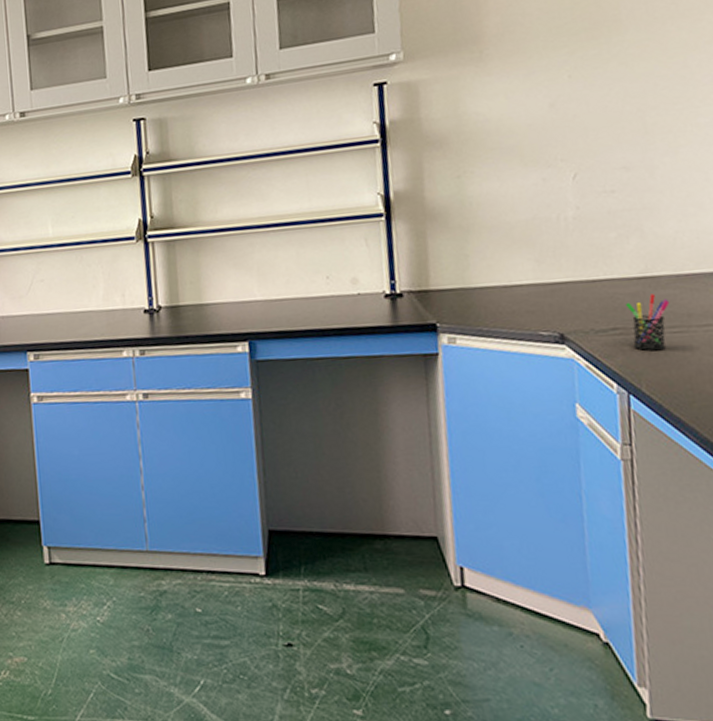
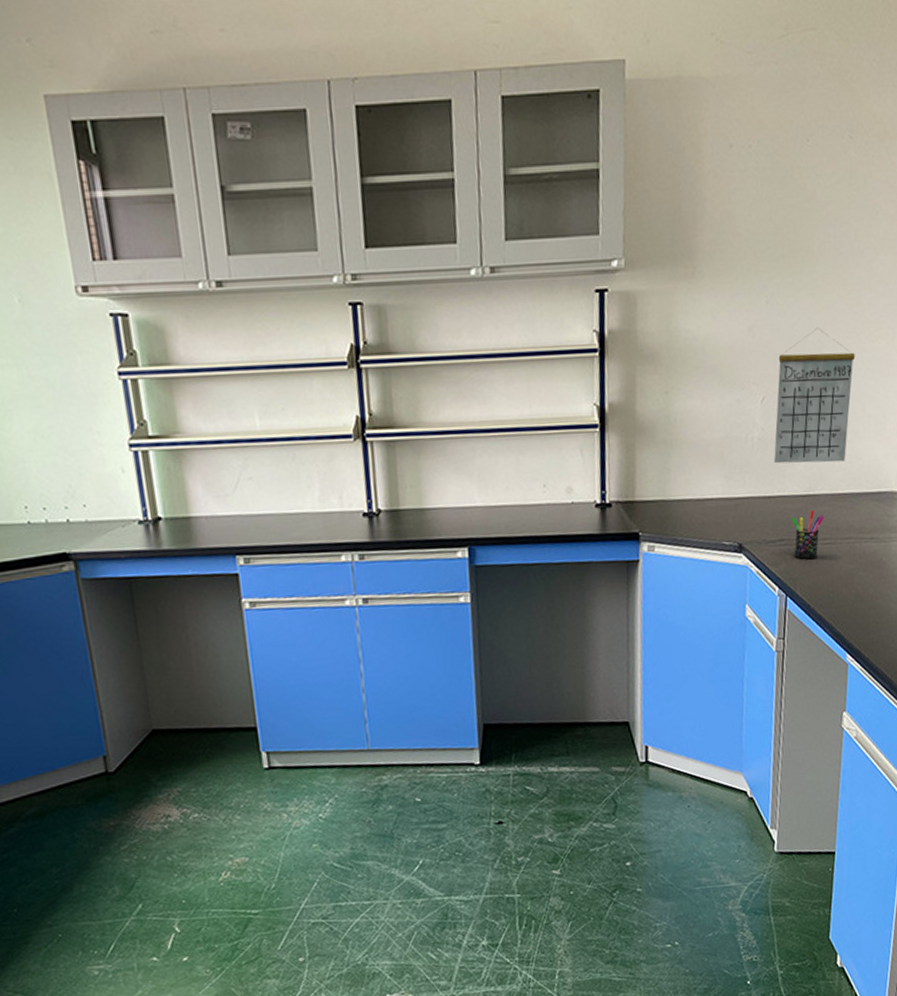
calendar: none [589,97,691,244] -> present [774,328,855,464]

